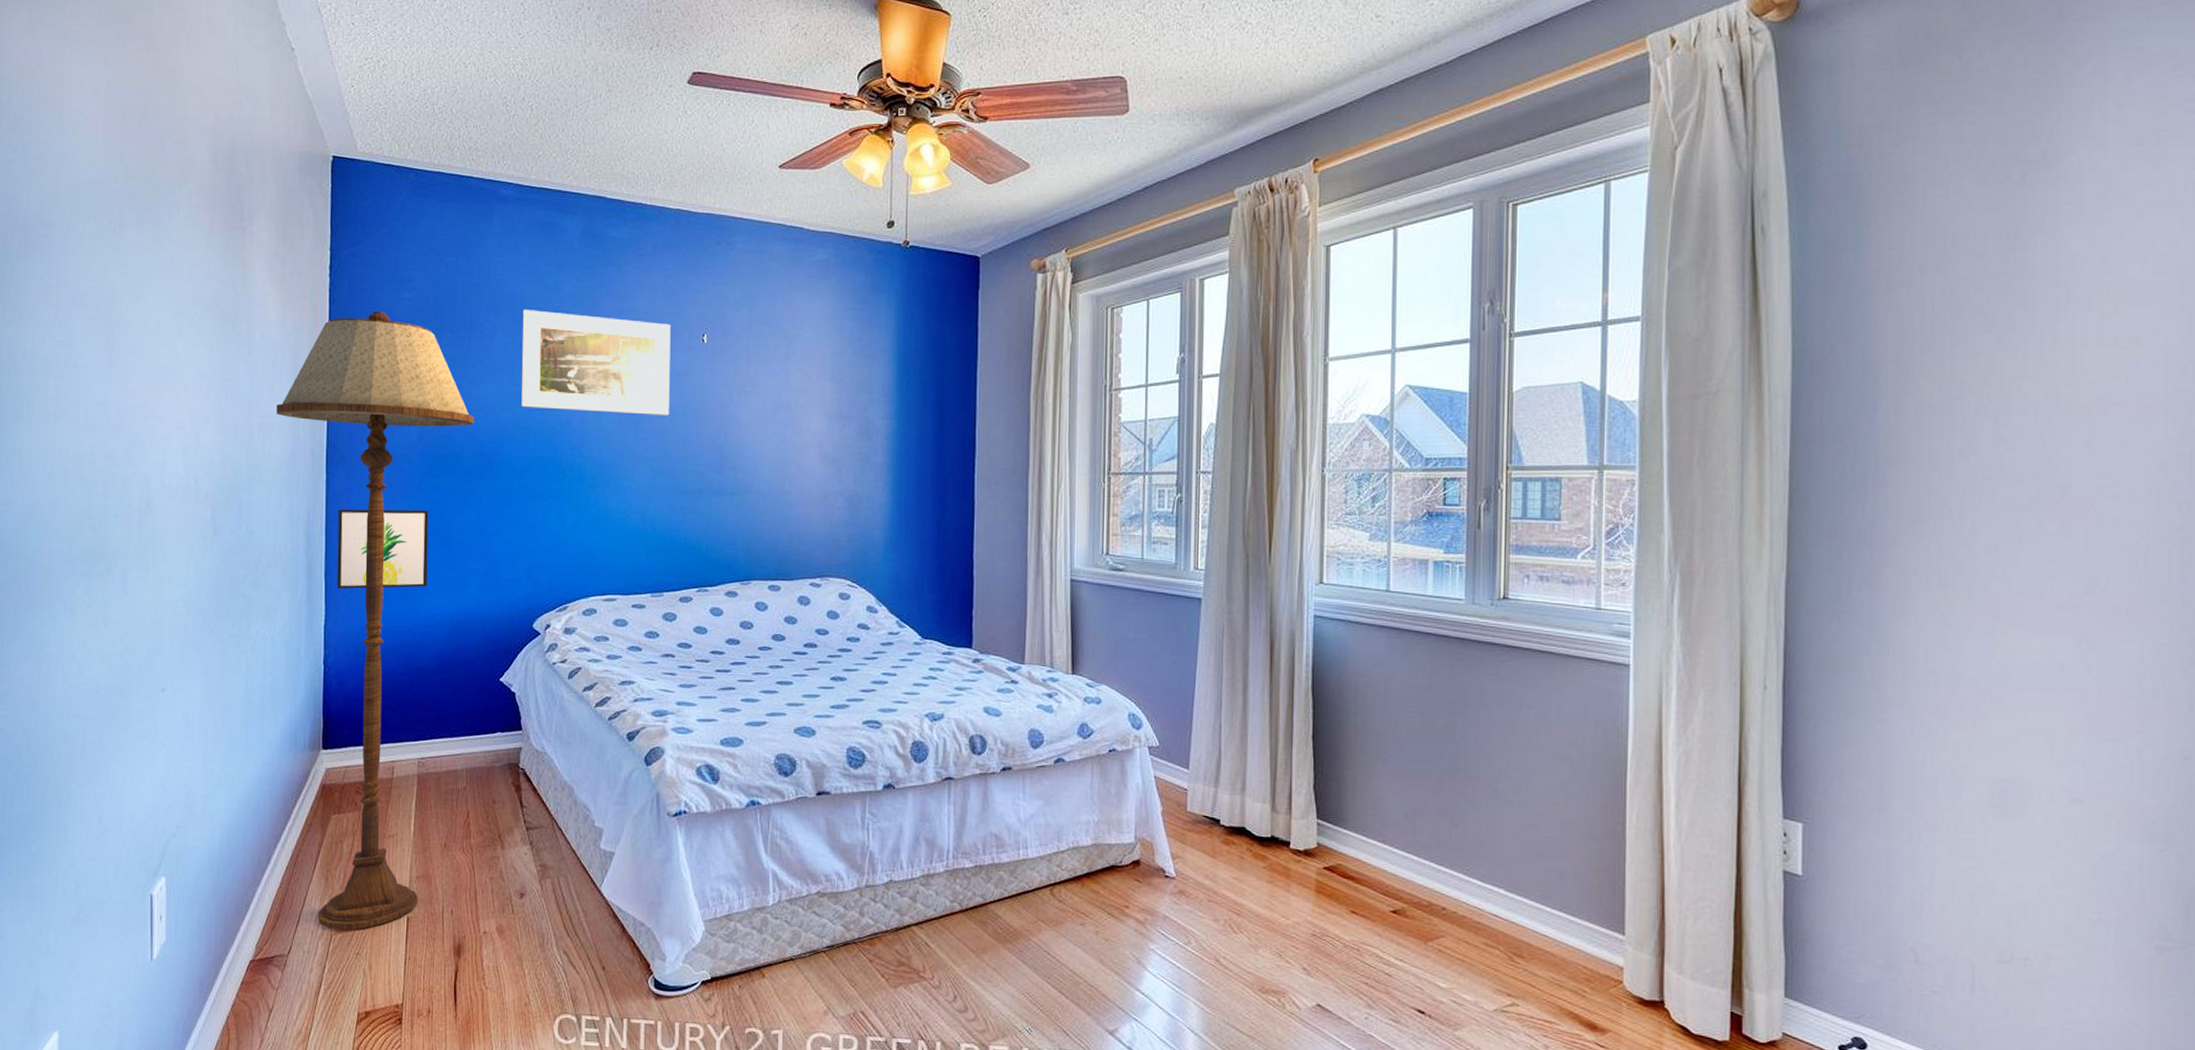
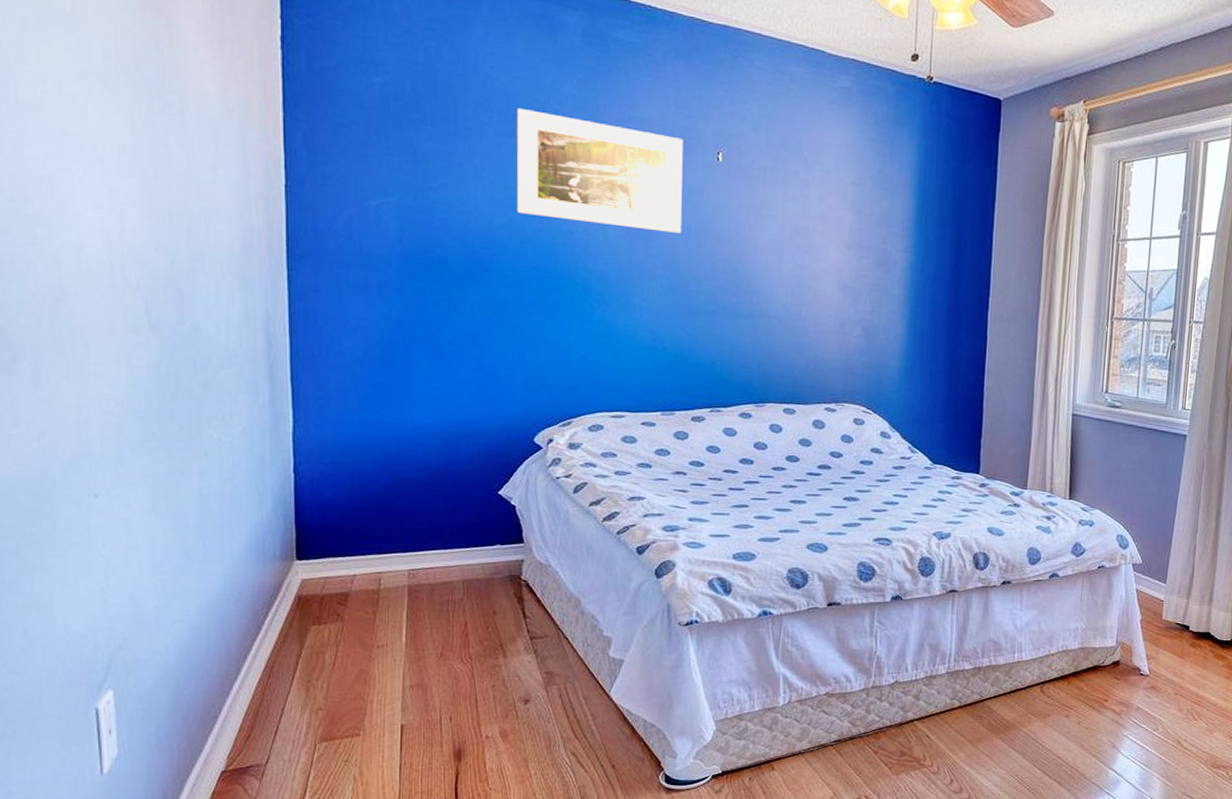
floor lamp: present [276,312,475,930] -> none [221,94,463,738]
wall art: present [336,509,429,589] -> none [304,309,413,396]

